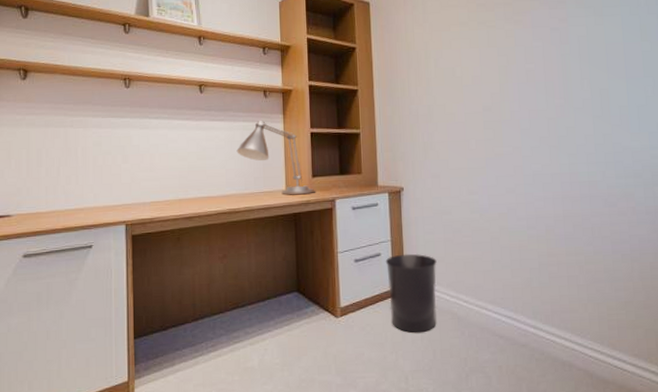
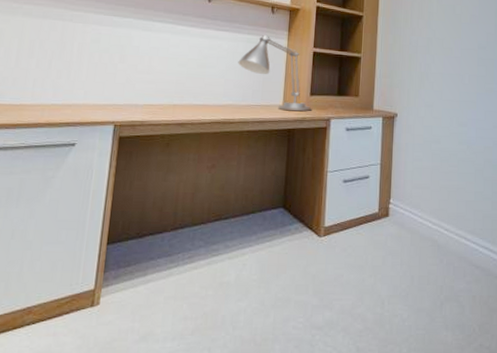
waste bin: present [385,253,437,333] -> none [373,178,423,258]

